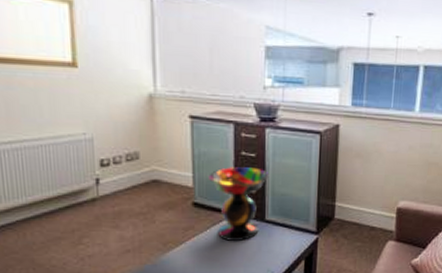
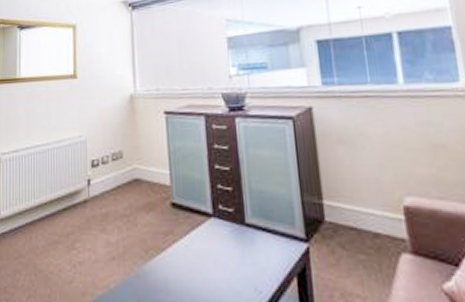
decorative bowl: present [209,167,269,242] -> none [184,161,245,250]

